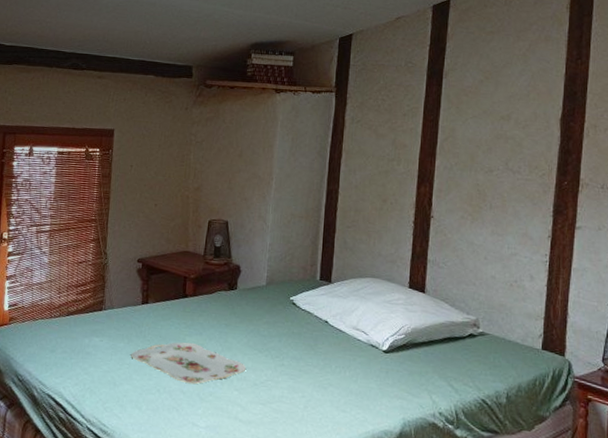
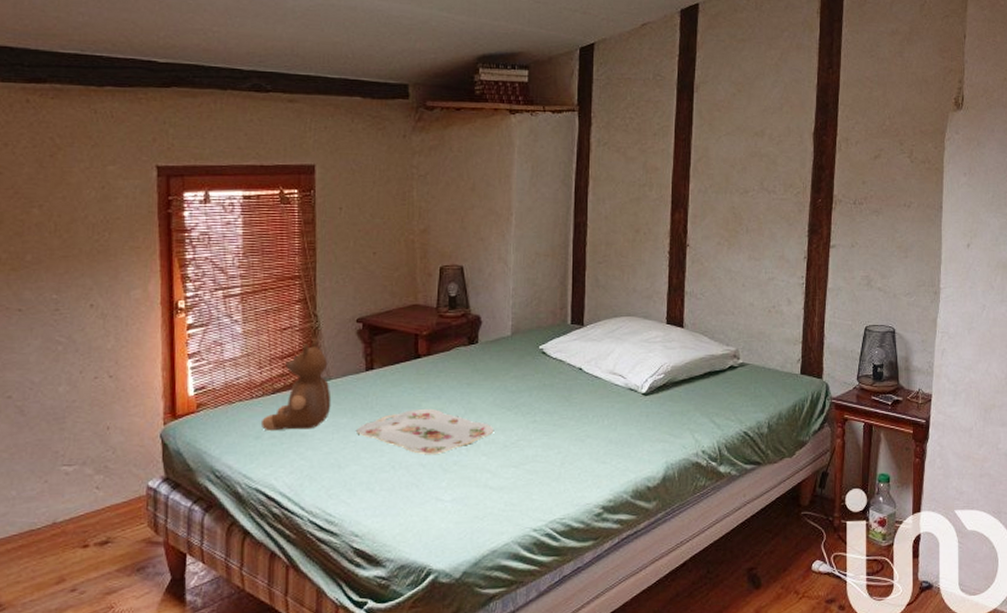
teddy bear: none [56,272,113,349] -> present [260,338,332,432]

